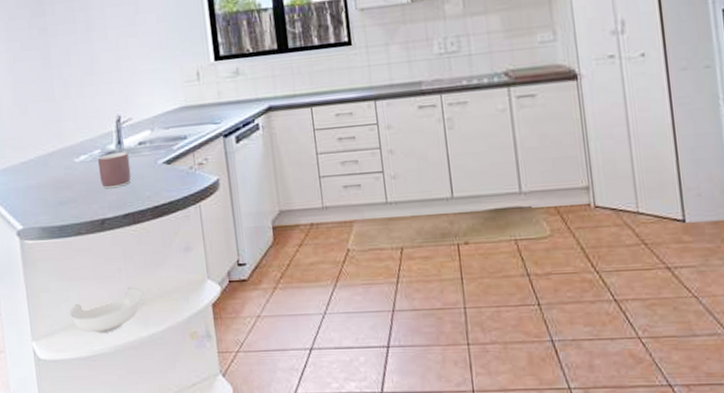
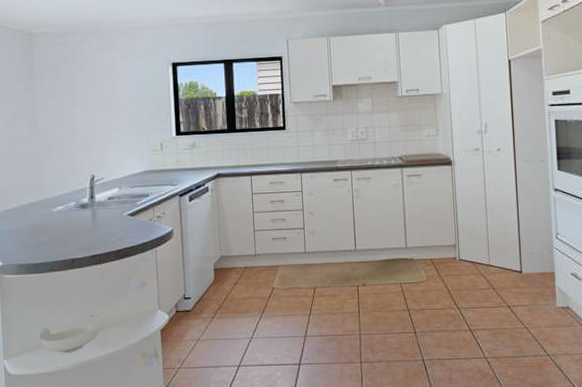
mug: present [97,152,132,189] -> none [72,205,100,234]

